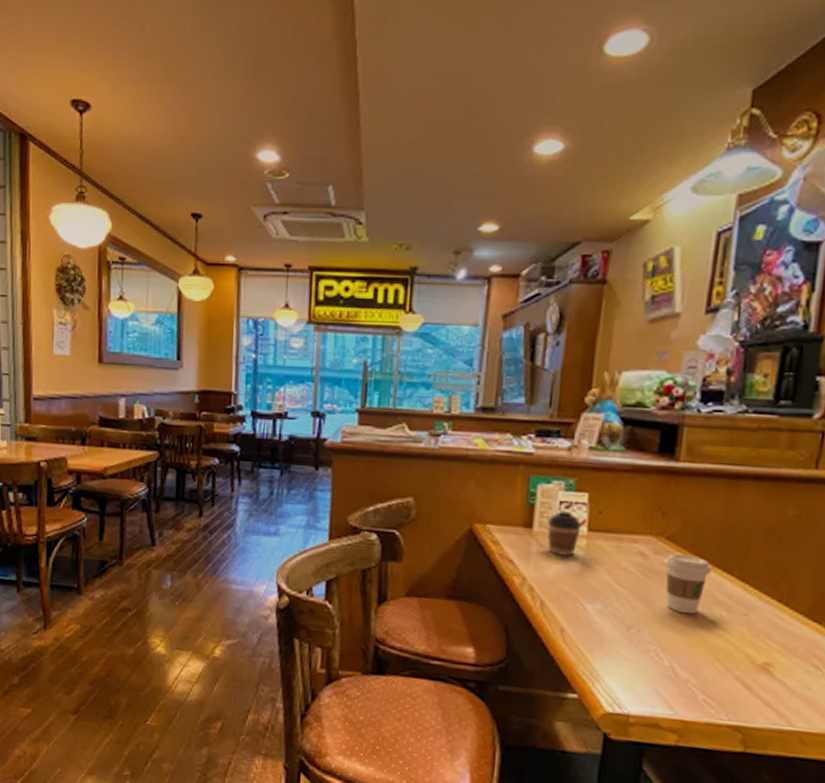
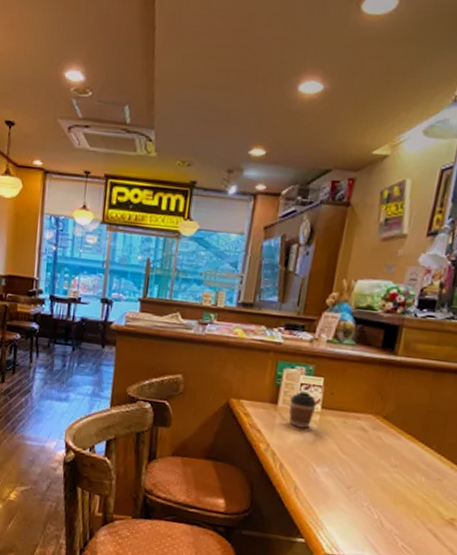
coffee cup: present [664,553,712,615] -> none [378,429,417,479]

